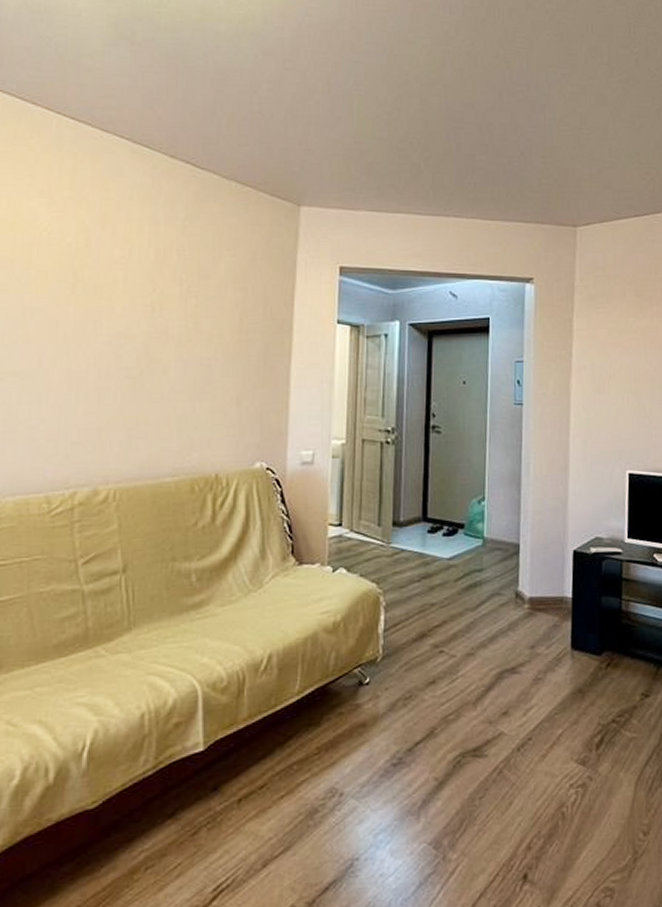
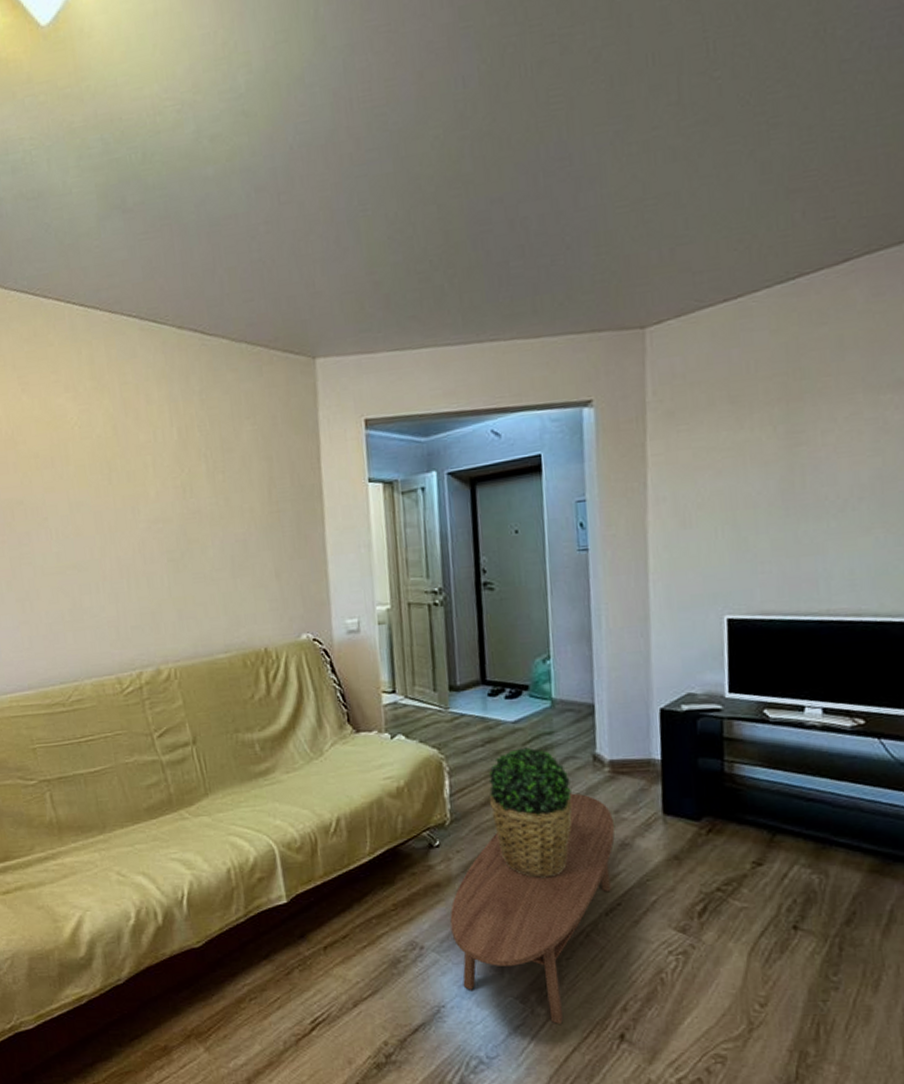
coffee table: none [372,629,529,869] -> present [450,793,615,1024]
potted plant: none [420,583,496,715] -> present [488,747,573,878]

